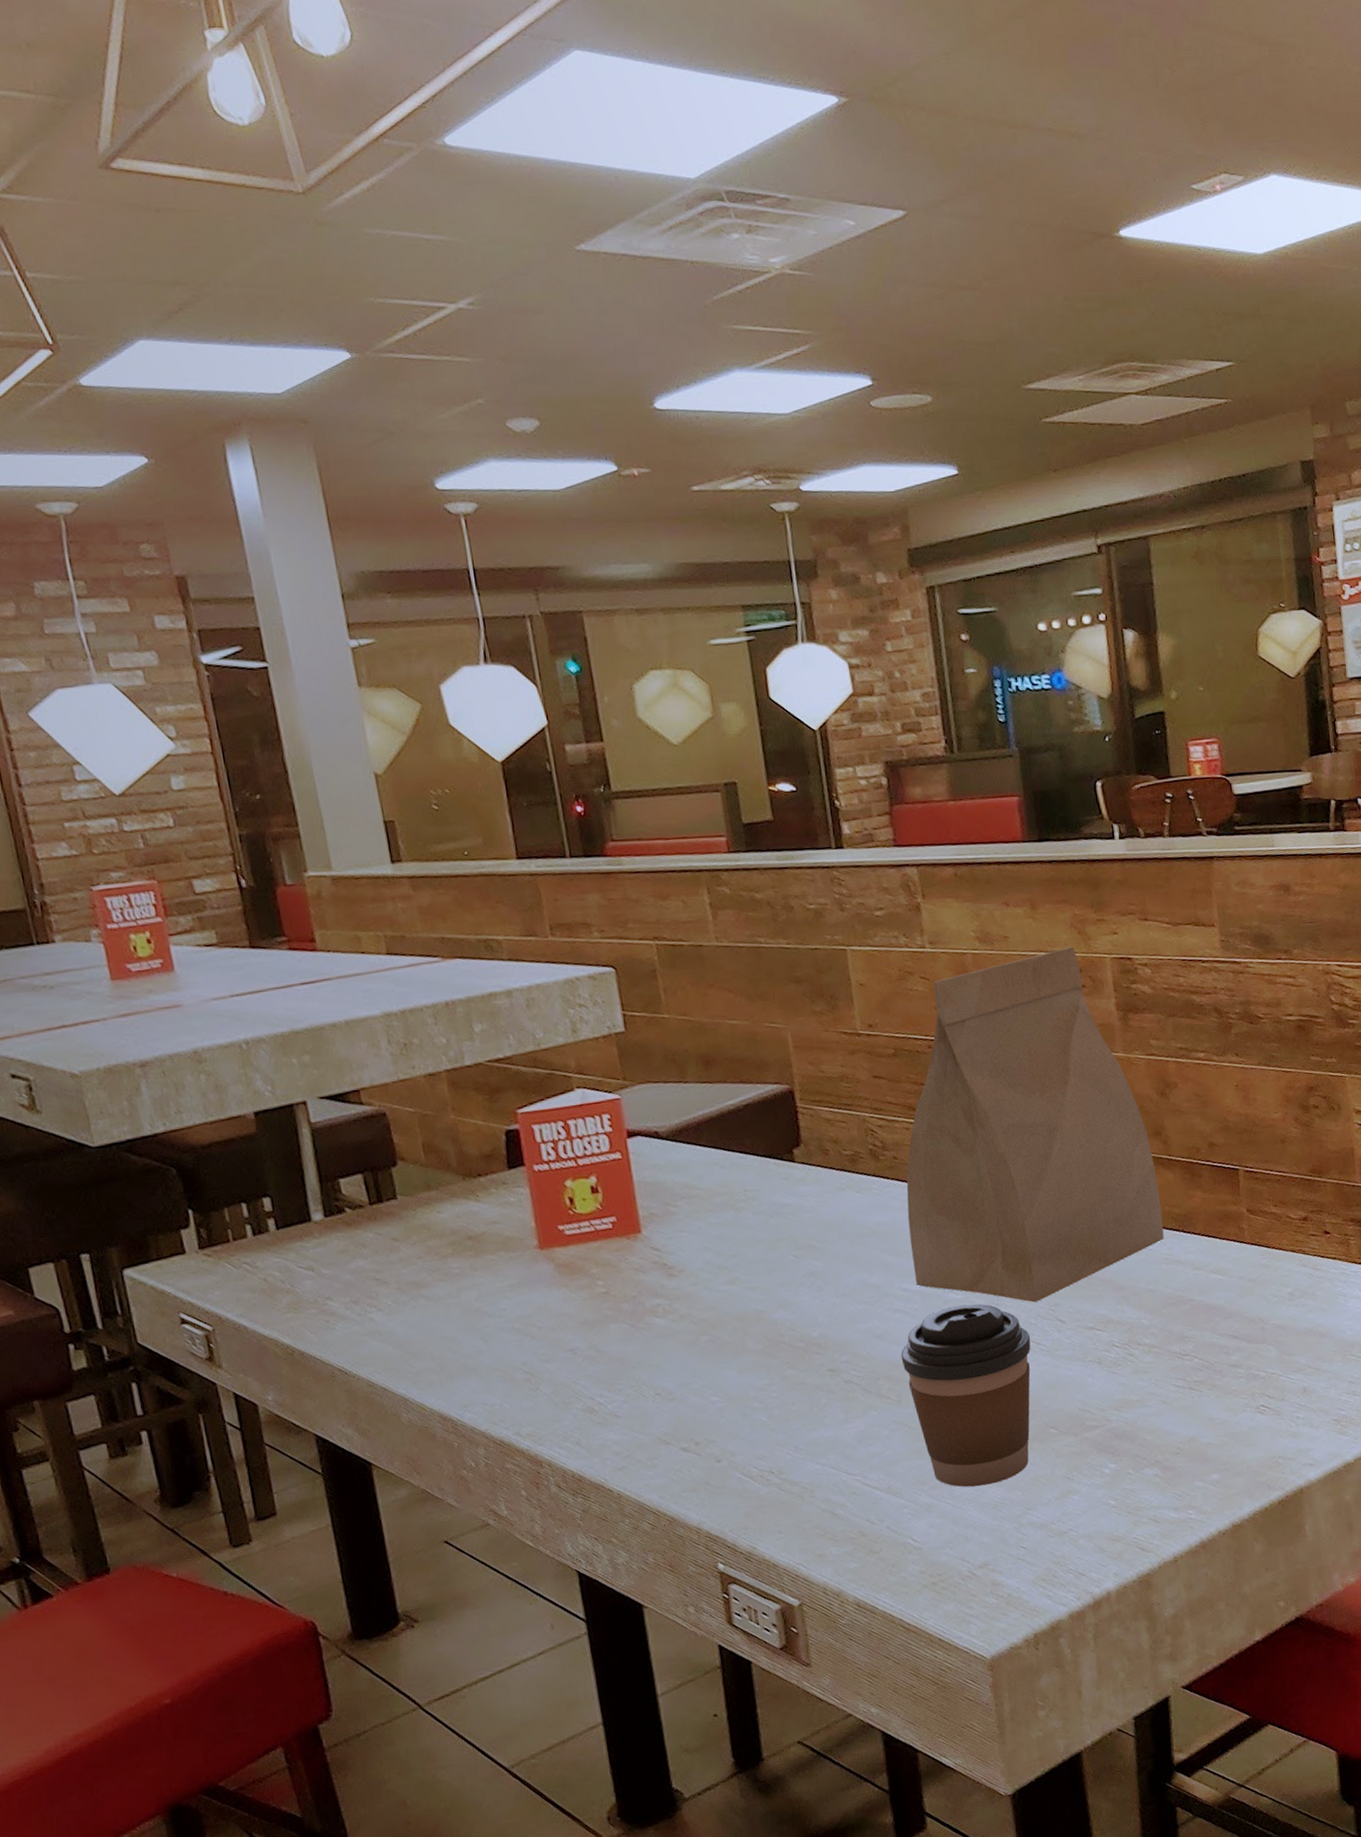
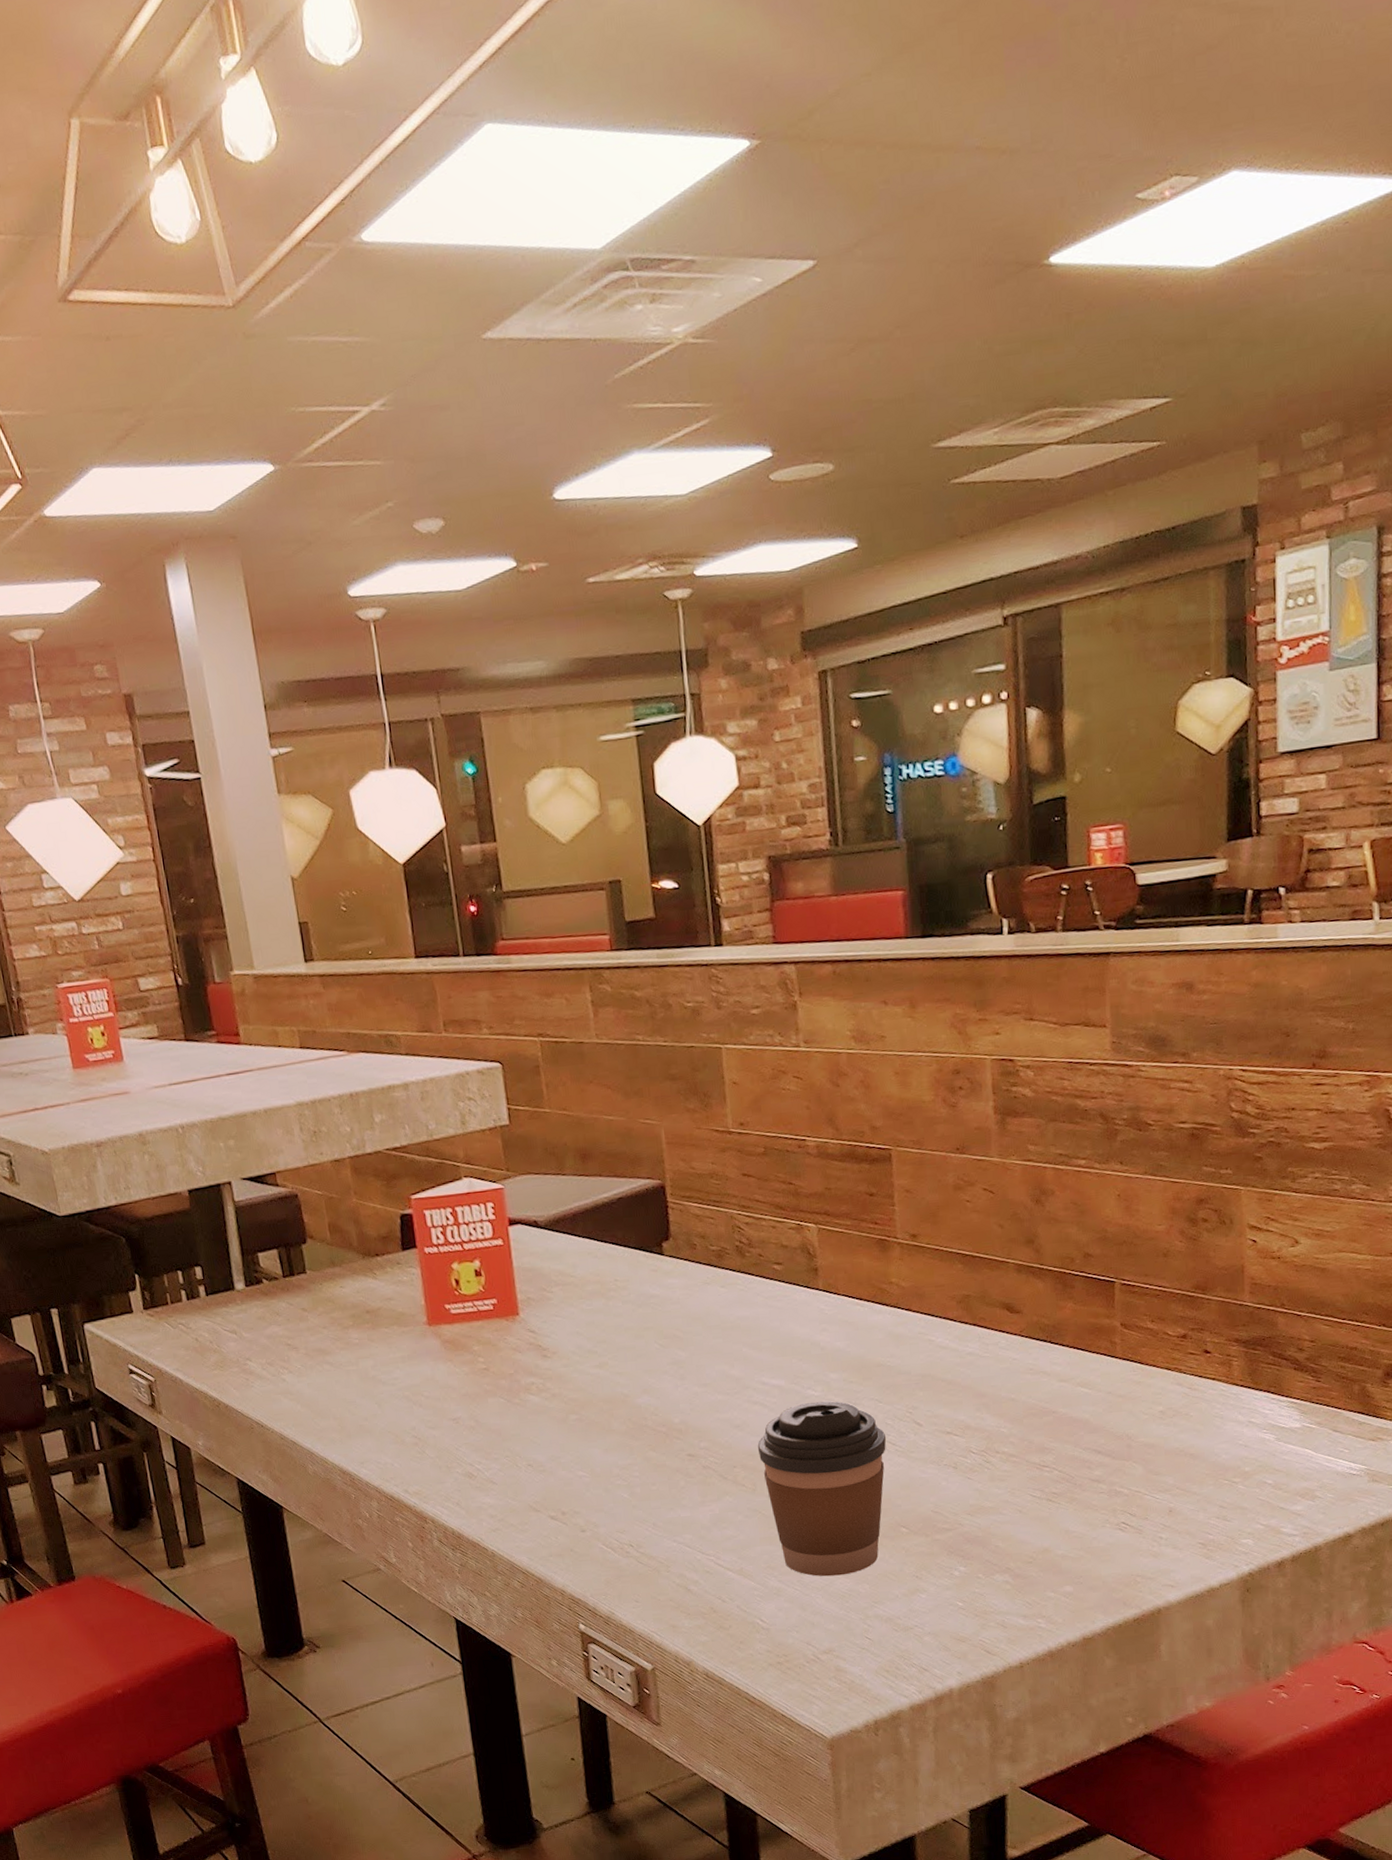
paper bag: present [906,946,1164,1303] -> none [770,1046,1030,1404]

